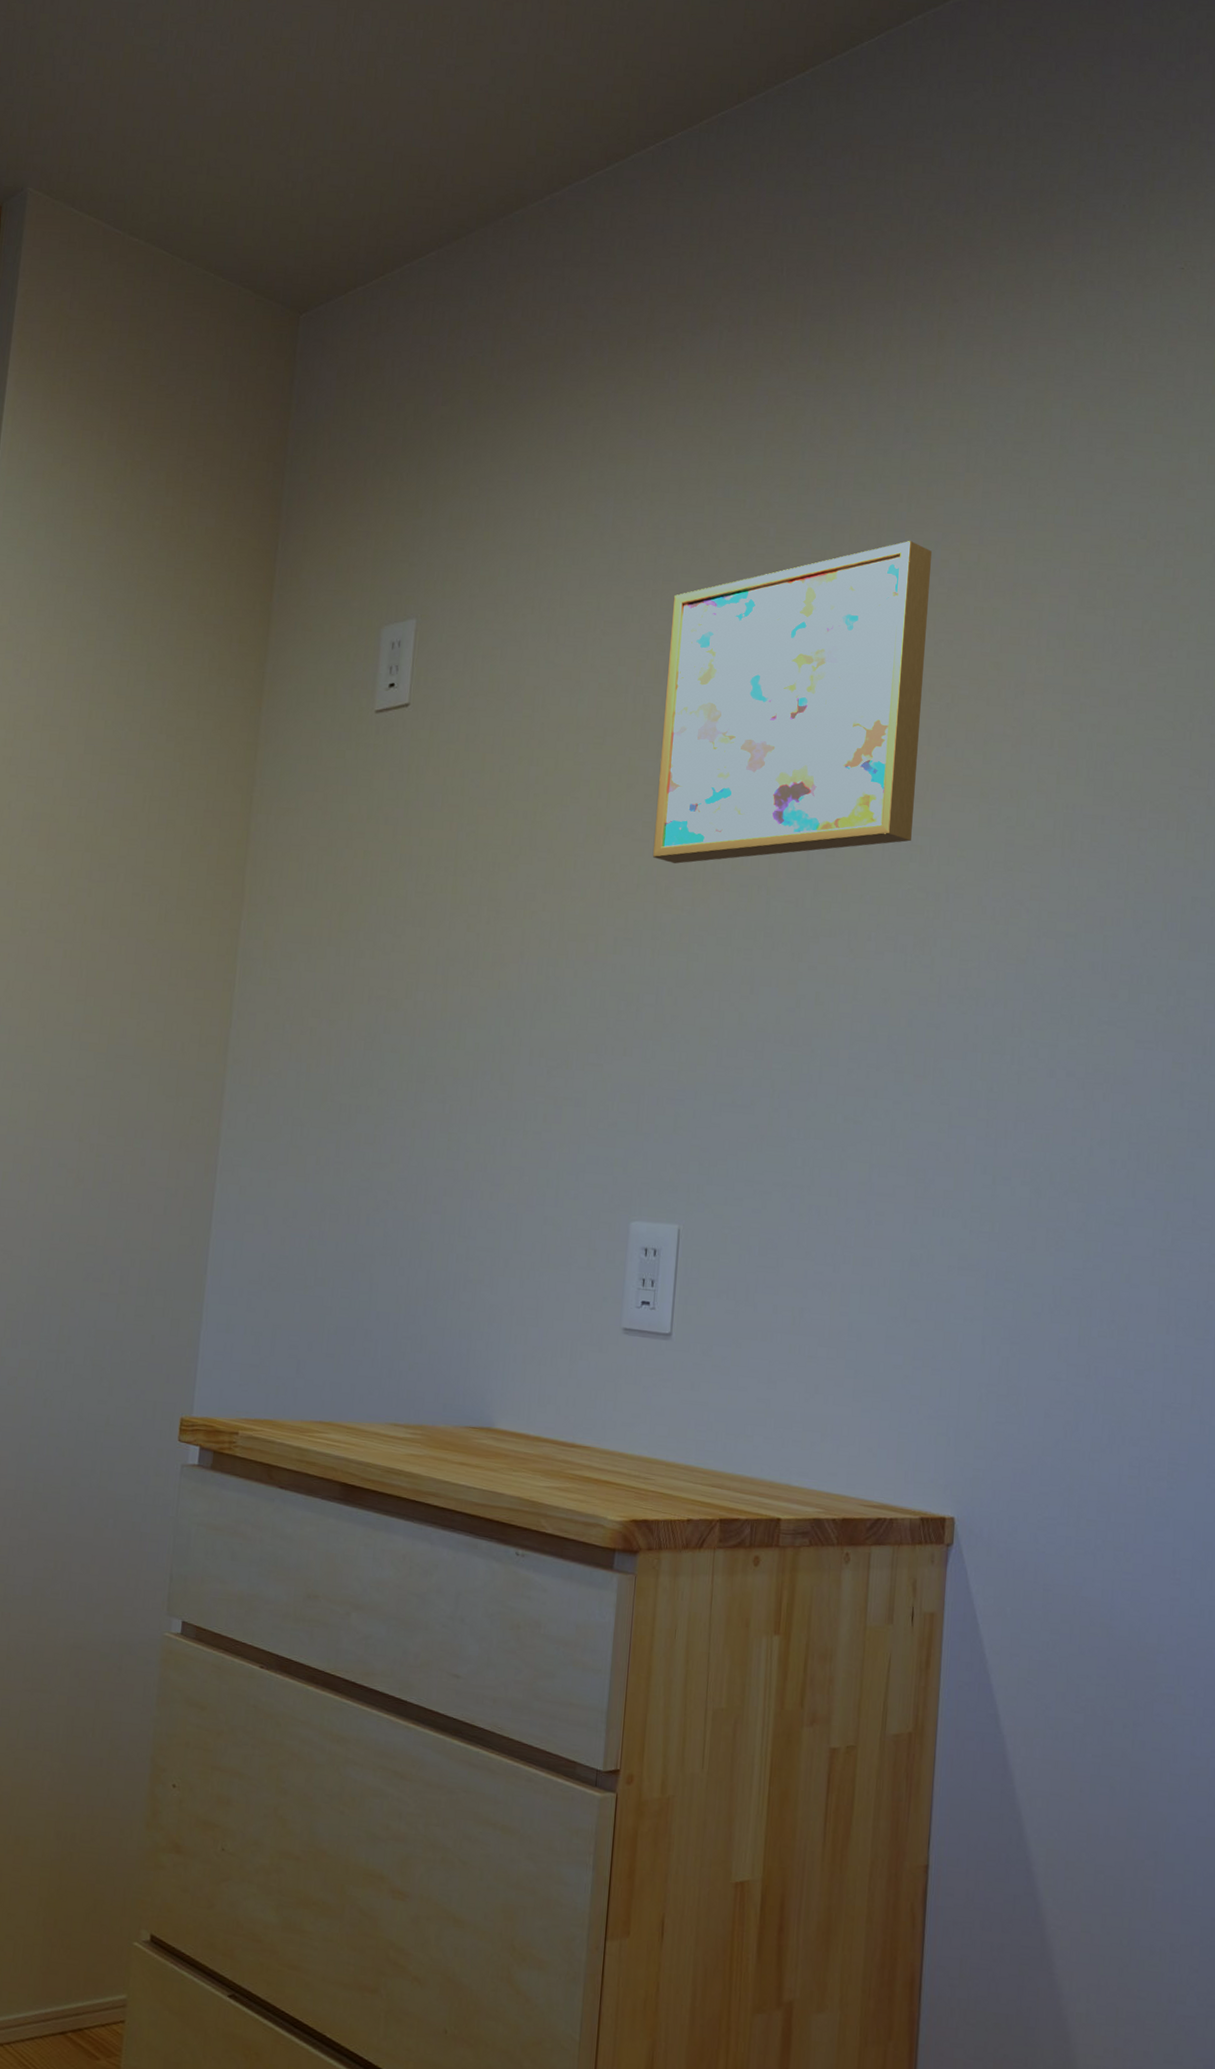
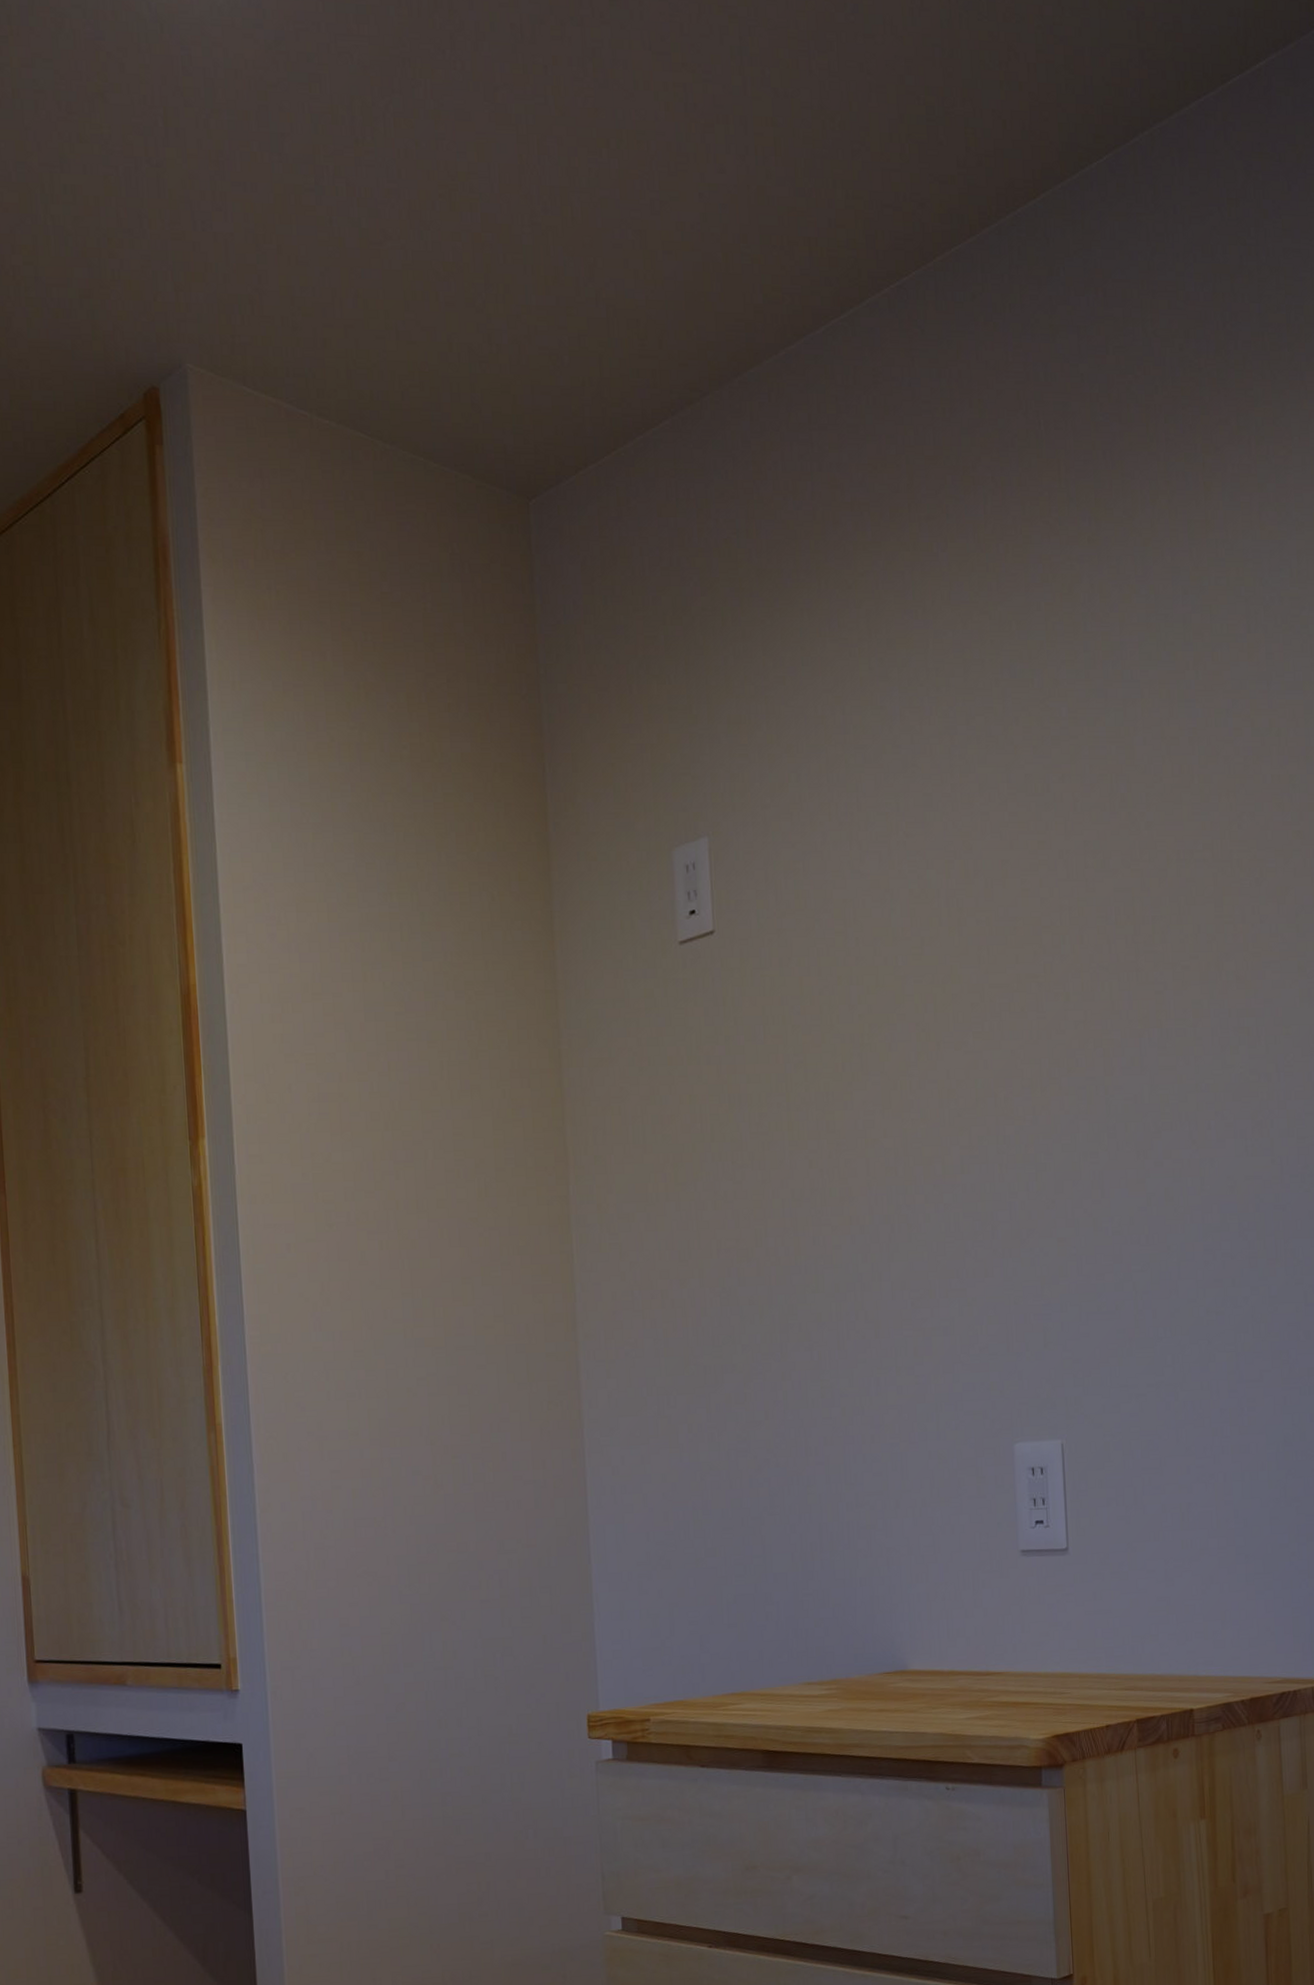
wall art: present [652,541,933,864] -> none [973,711,1238,1072]

